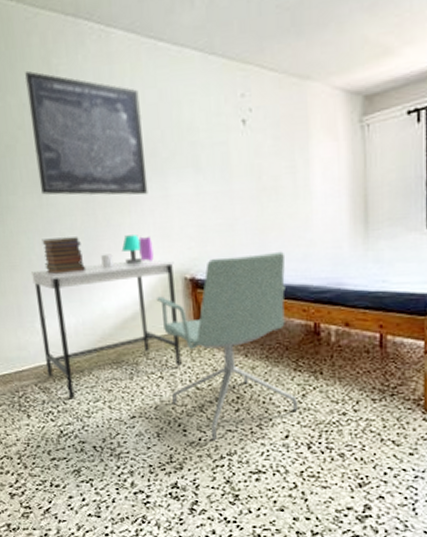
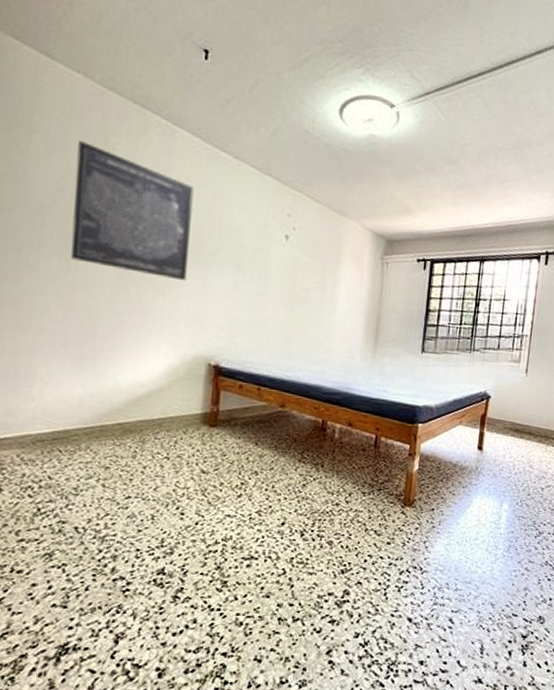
desk: present [31,260,182,399] -> none [36,334,201,474]
book stack: present [42,237,85,274] -> none [58,303,105,343]
table lamp: present [101,235,154,268] -> none [124,315,182,345]
office chair: present [155,251,298,441] -> none [175,351,306,526]

